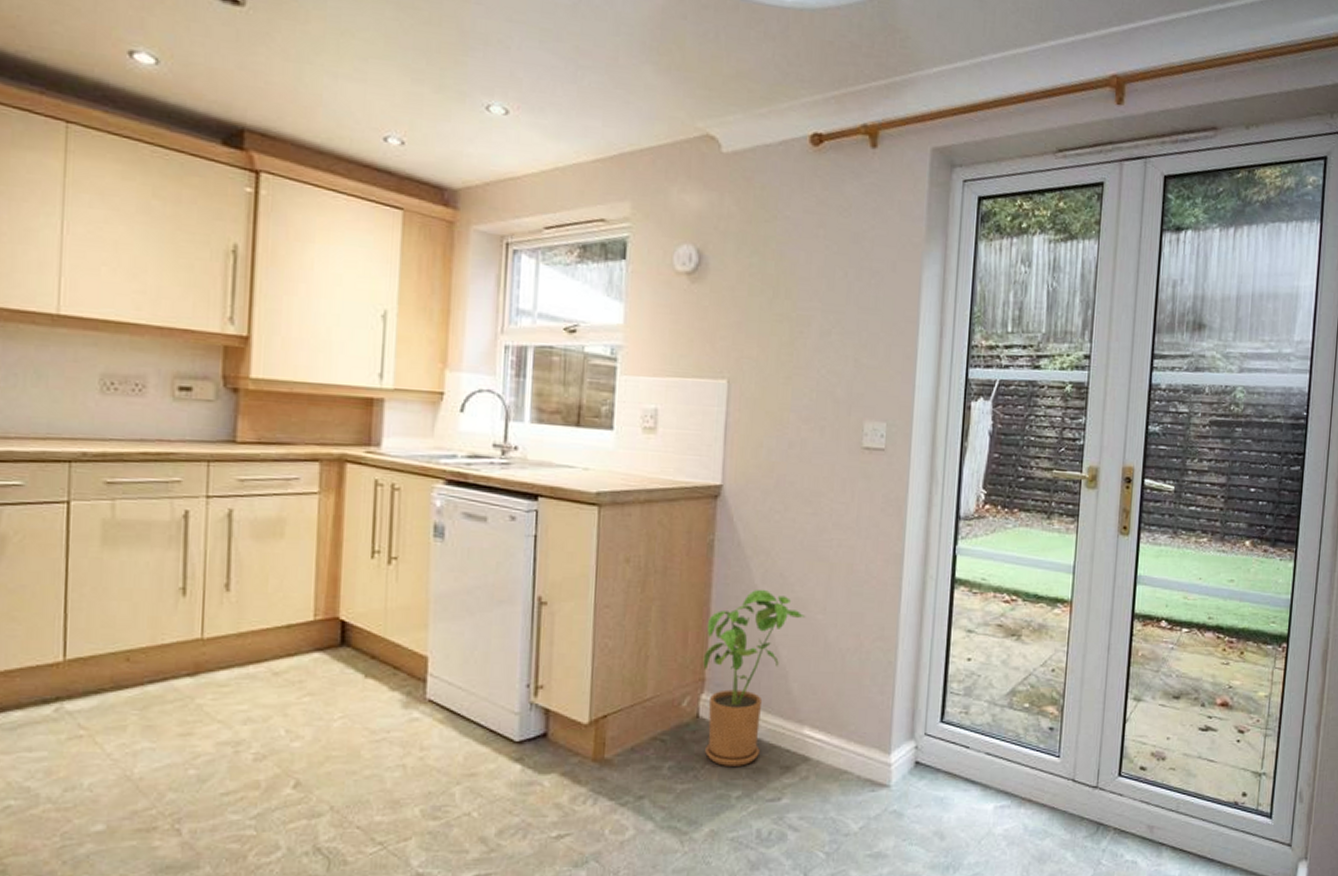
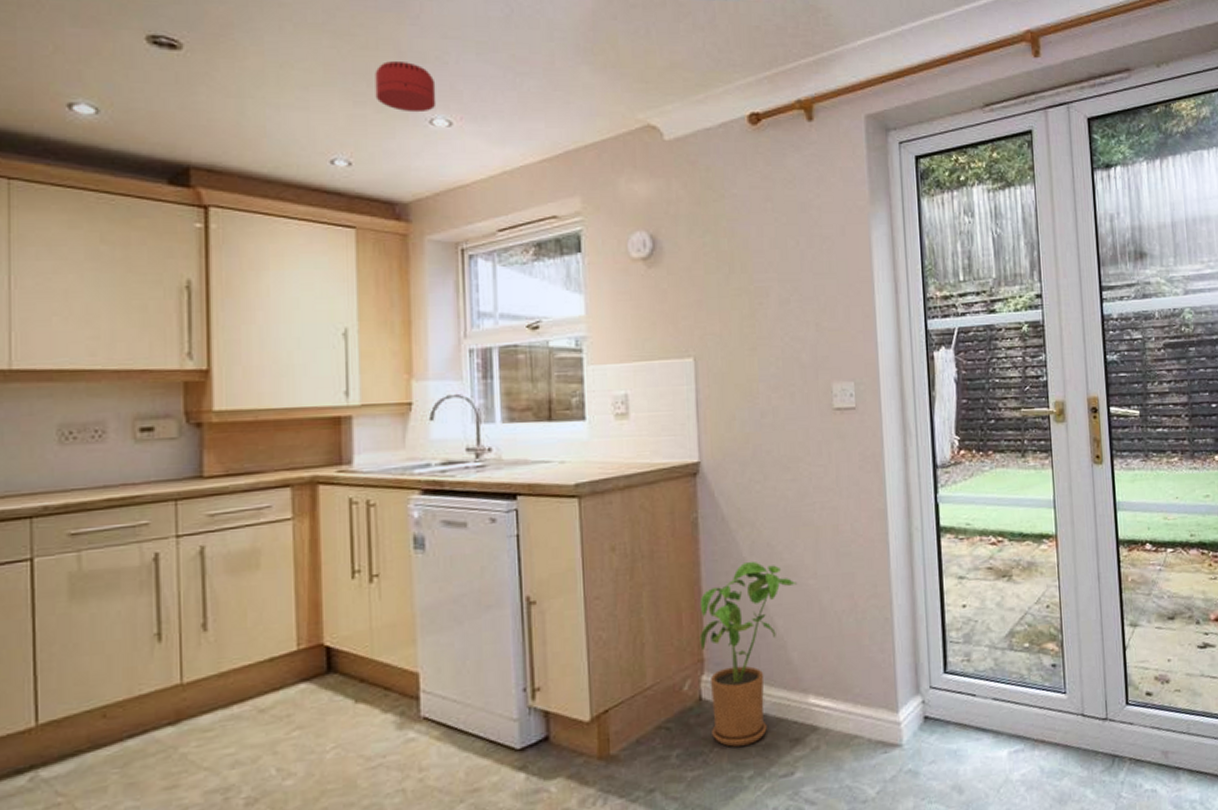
smoke detector: none [434,40,496,98] -> present [375,61,437,113]

